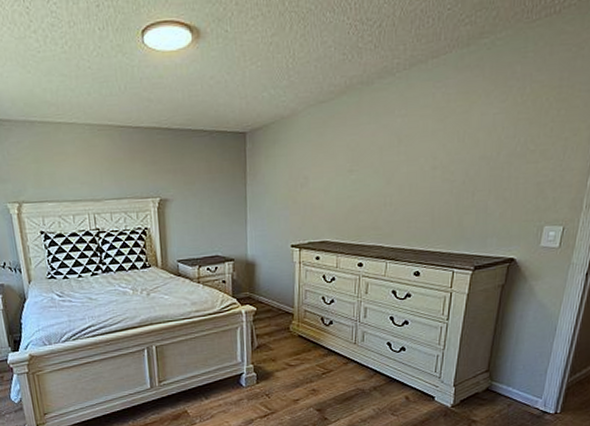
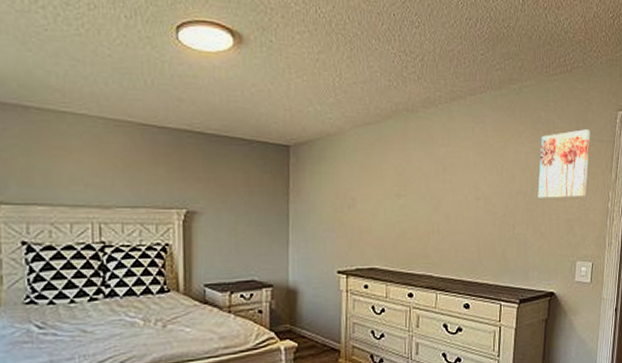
wall art: none [504,79,577,162] -> present [537,129,590,198]

